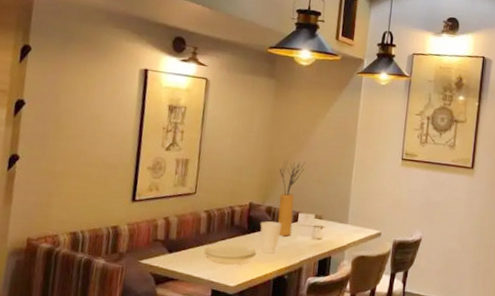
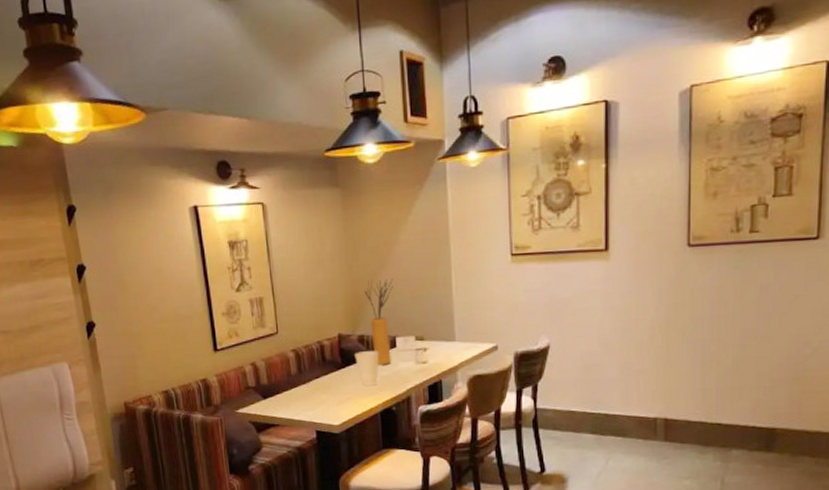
plate: present [204,243,257,264] -> none [299,380,357,403]

